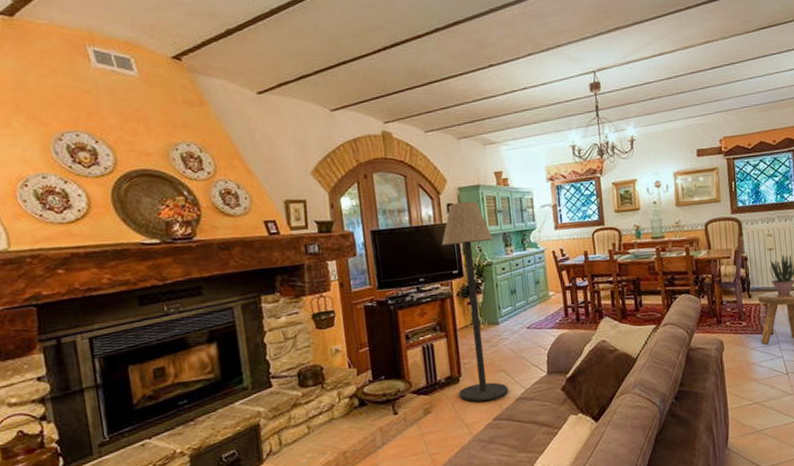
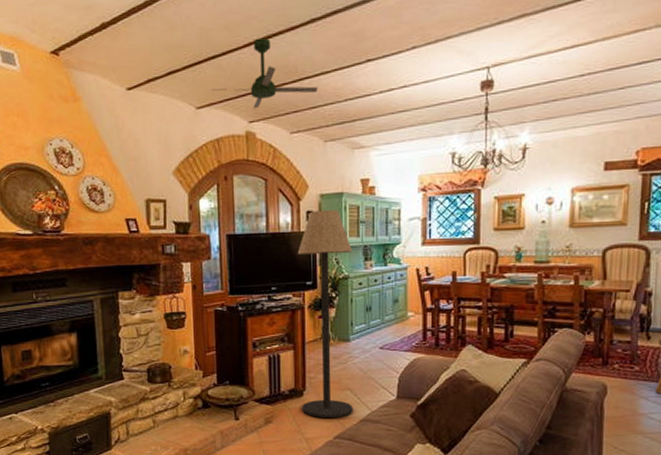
ceiling fan: none [344,44,447,111] -> present [211,37,318,109]

